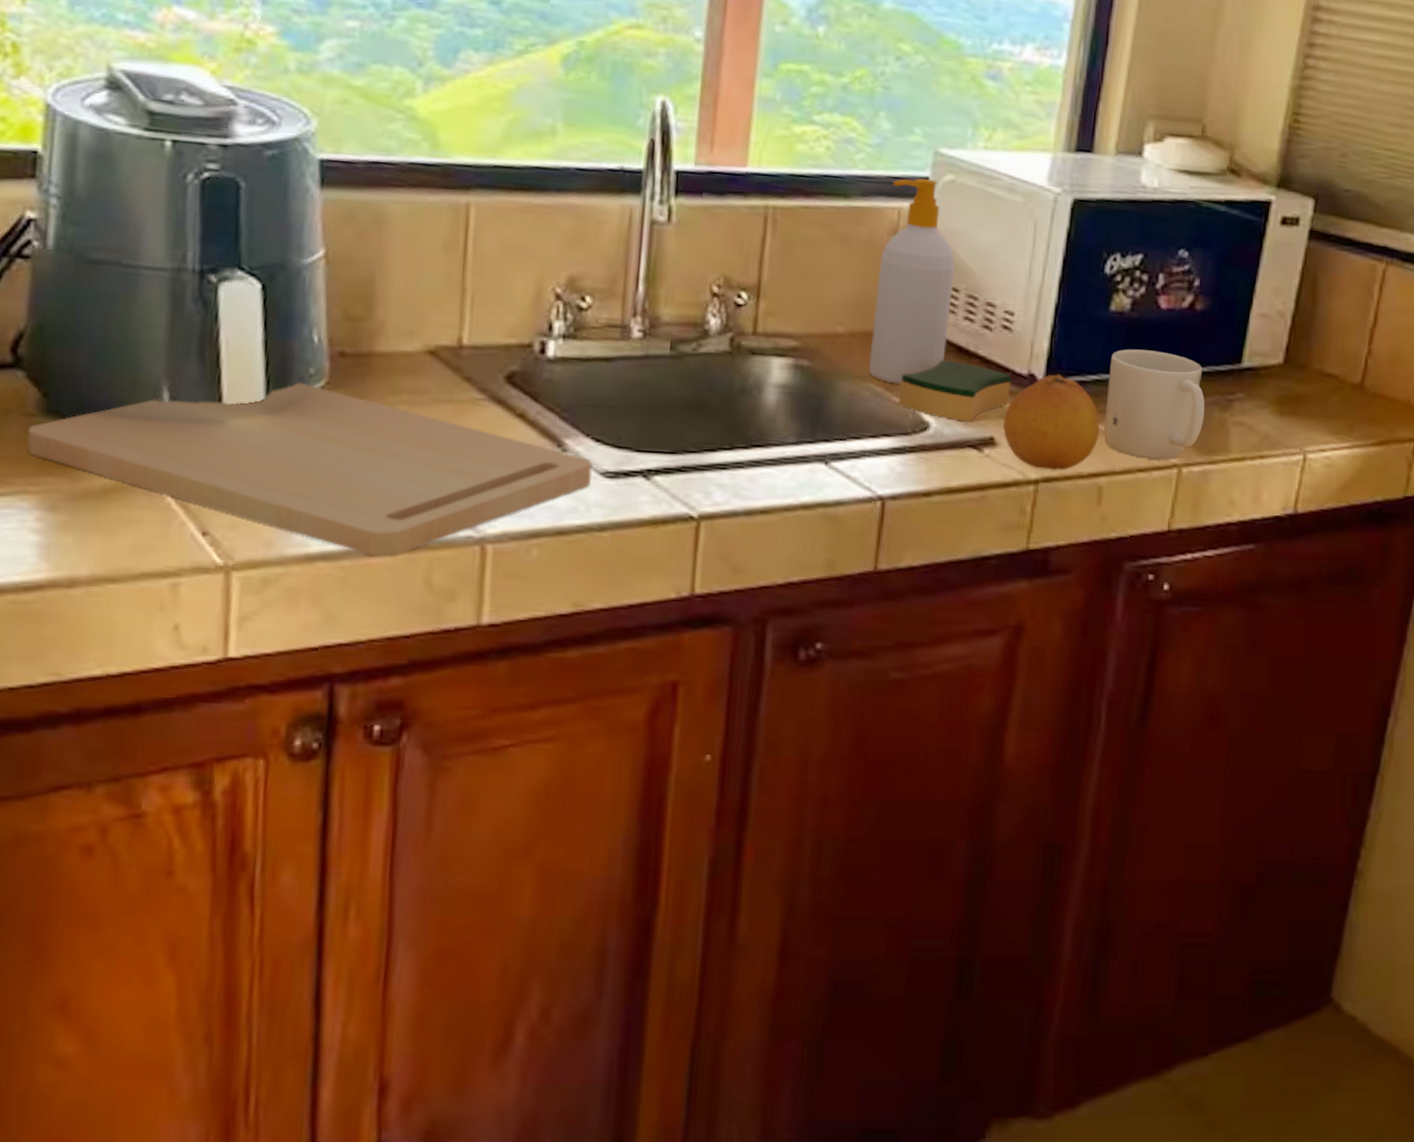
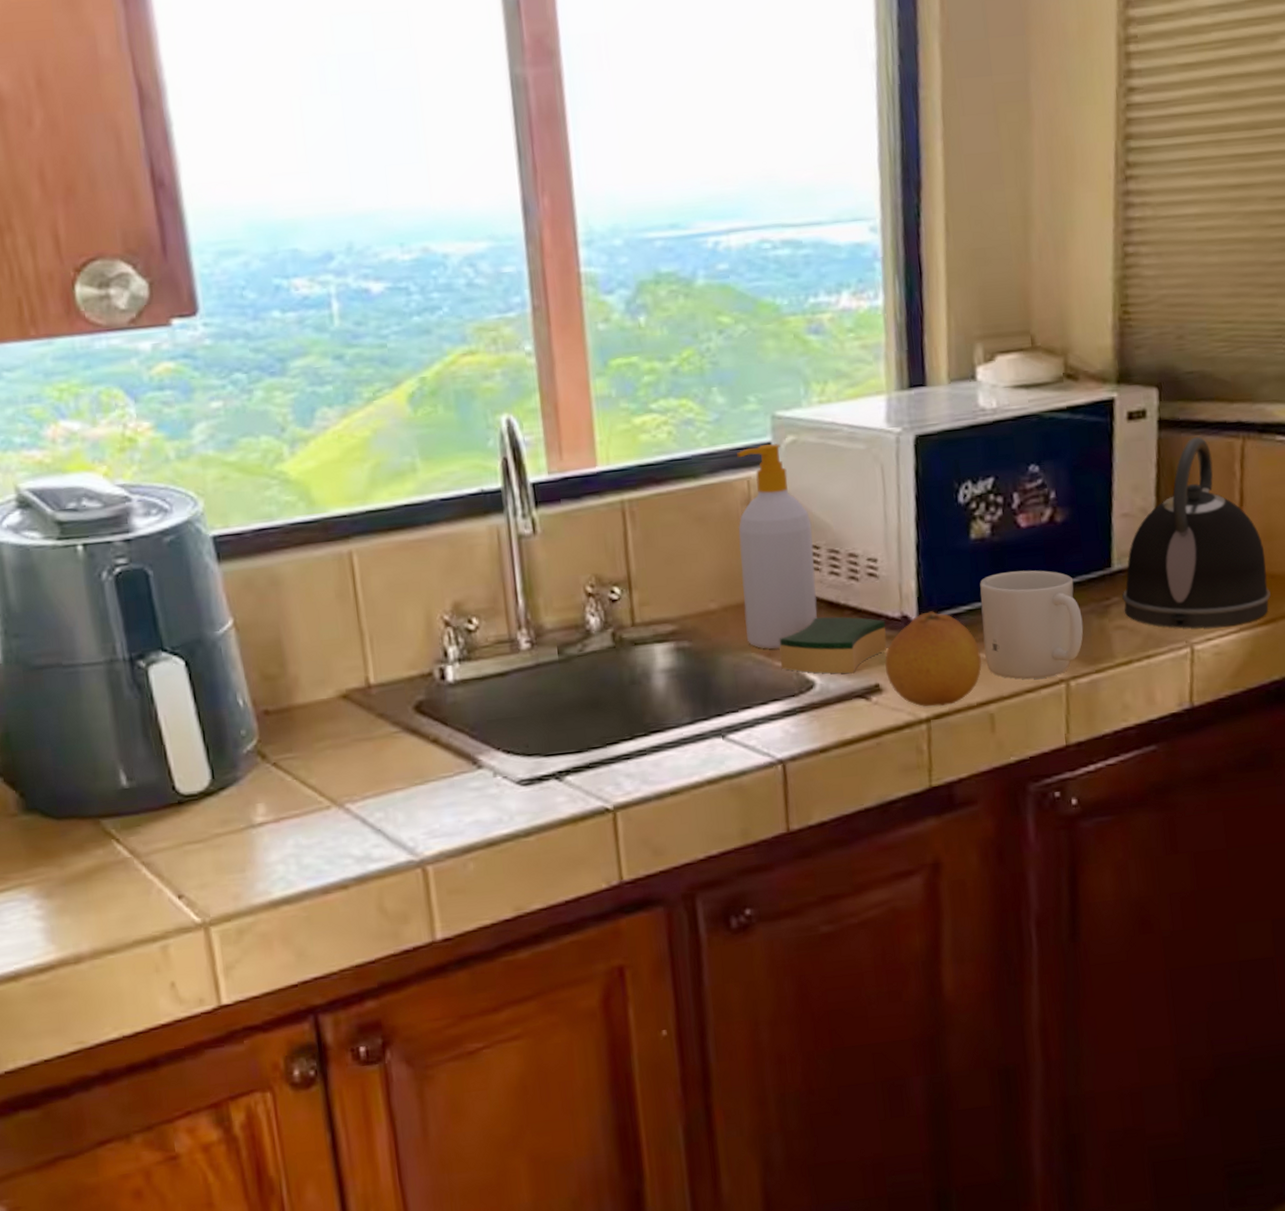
cutting board: present [27,380,592,557] -> none [14,744,510,893]
kettle: none [1246,253,1389,441] -> present [1122,436,1271,628]

